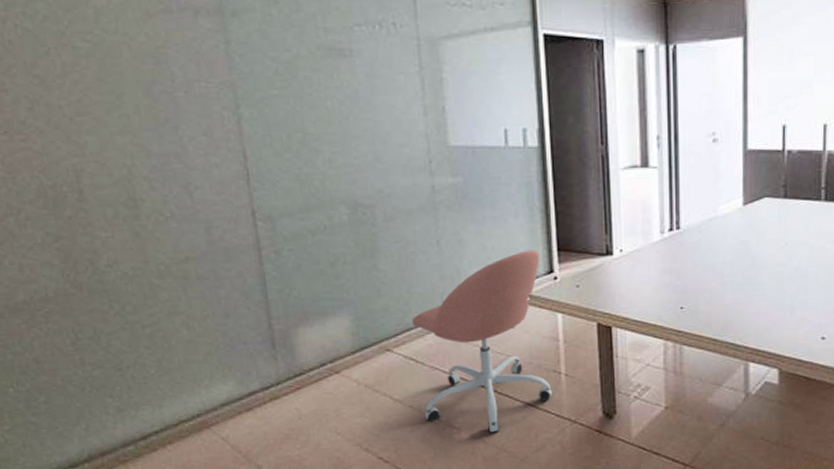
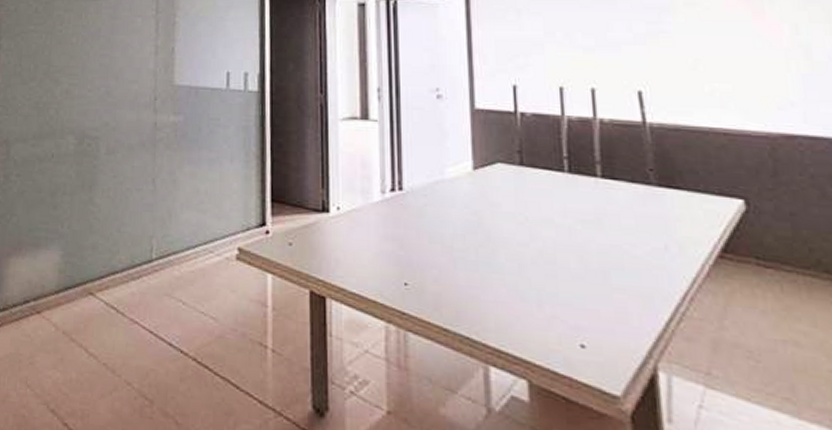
office chair: present [412,250,552,434] -> none [117,198,256,414]

